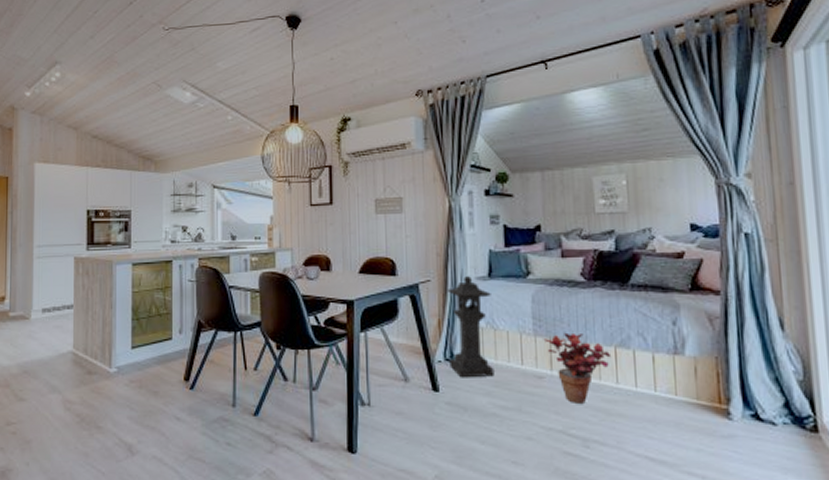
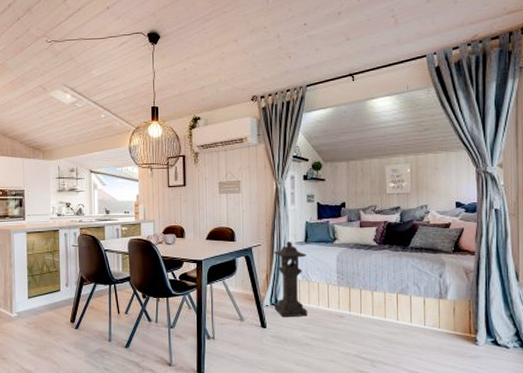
potted plant: present [543,332,612,403] -> none [344,283,394,335]

